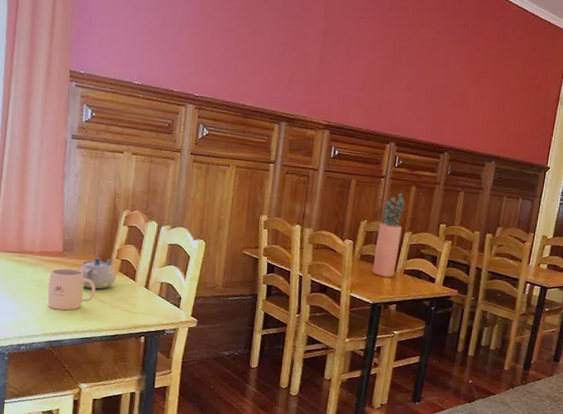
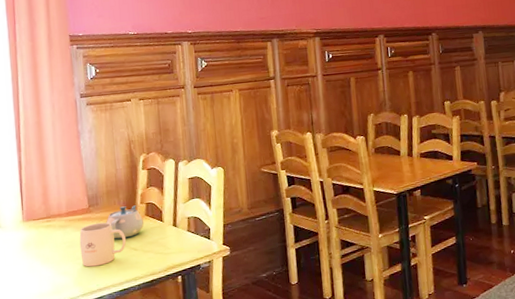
vase: present [372,189,405,278] -> none [386,77,412,166]

